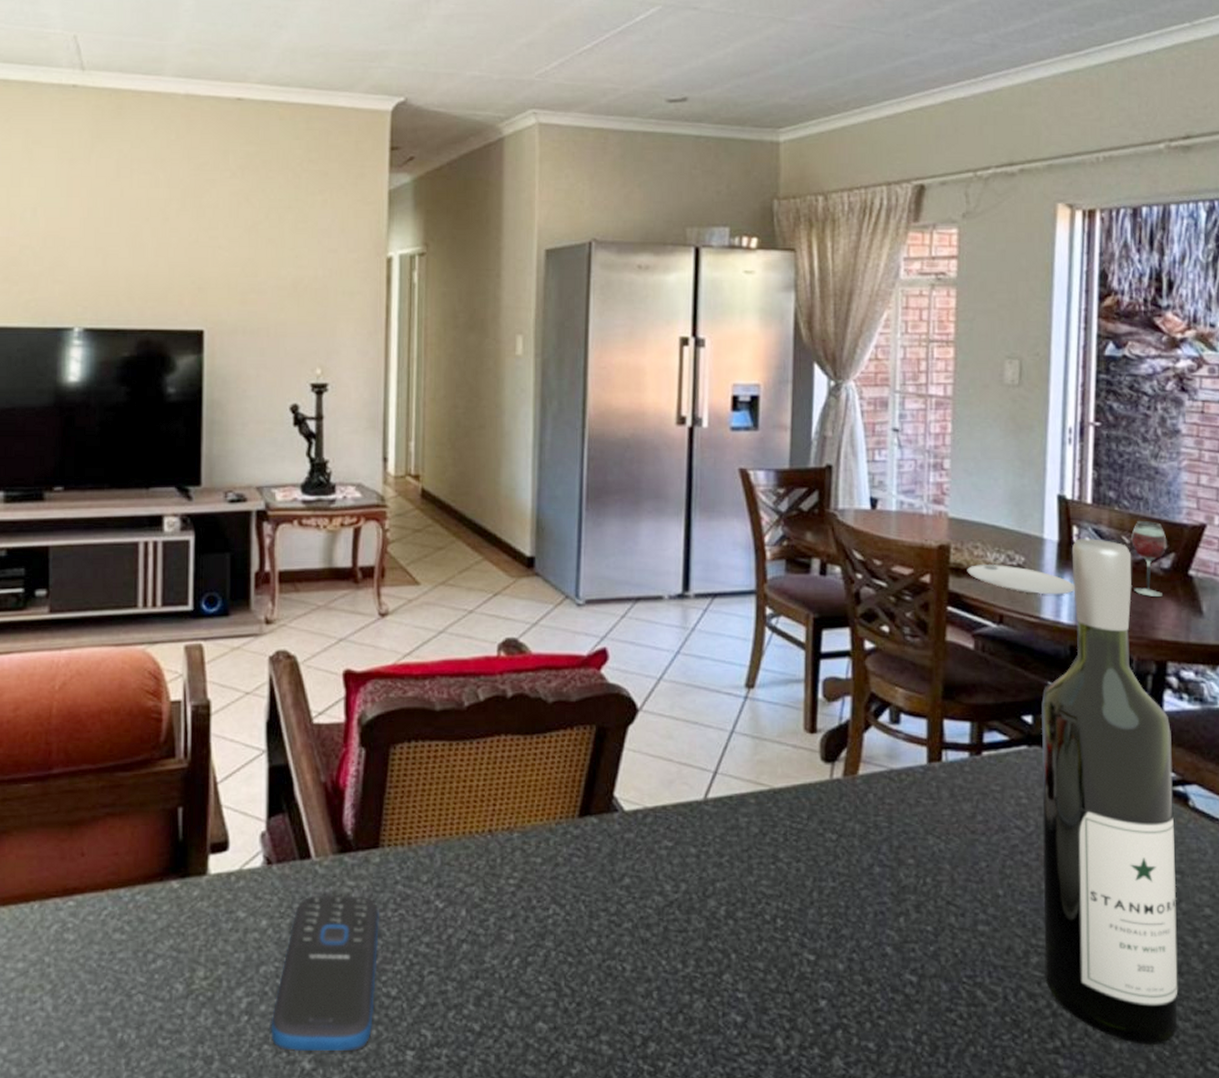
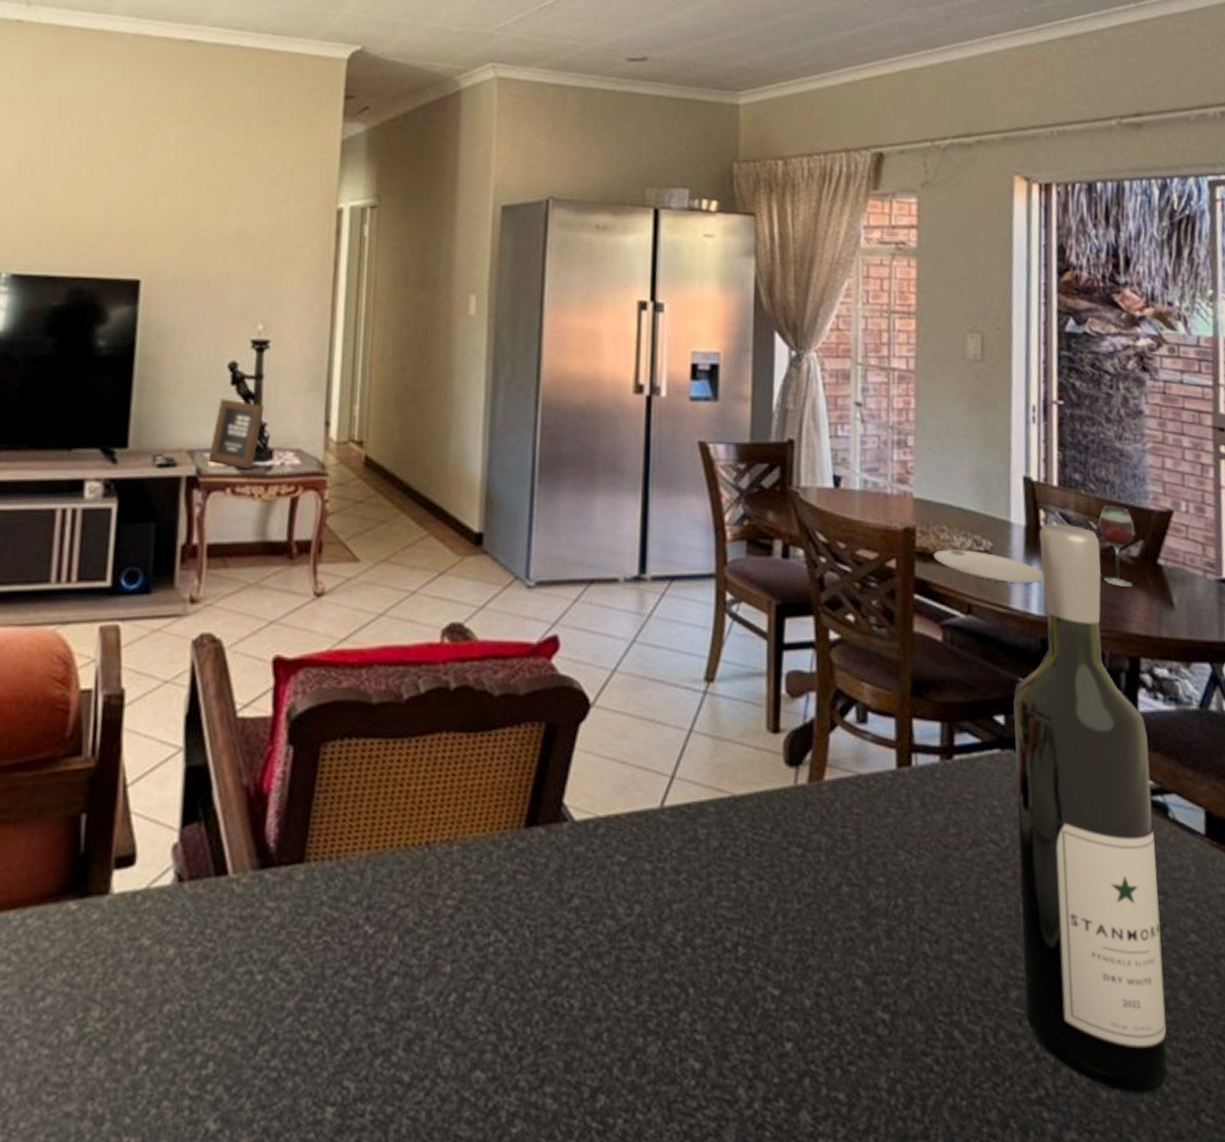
mobile phone: present [271,894,379,1052] -> none [172,918,301,1110]
picture frame: none [275,439,326,503] -> present [208,398,265,469]

